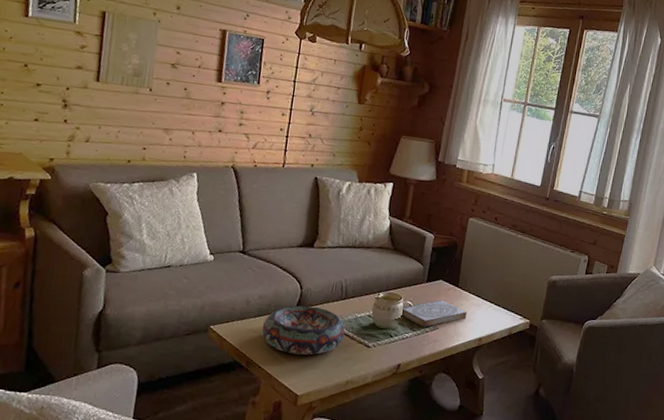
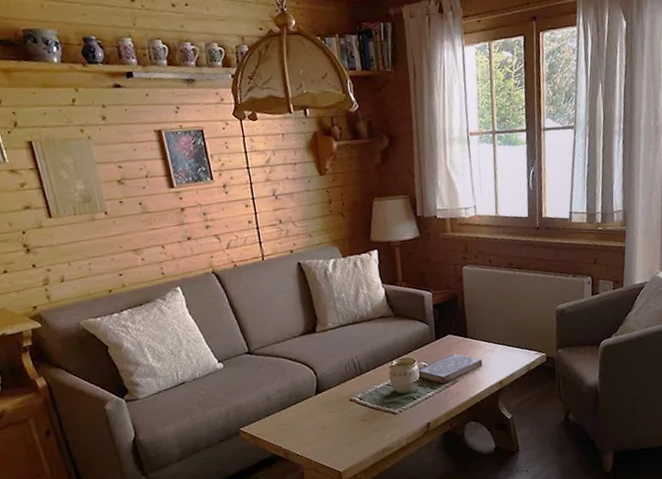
decorative bowl: present [261,305,345,355] -> none [289,388,370,437]

